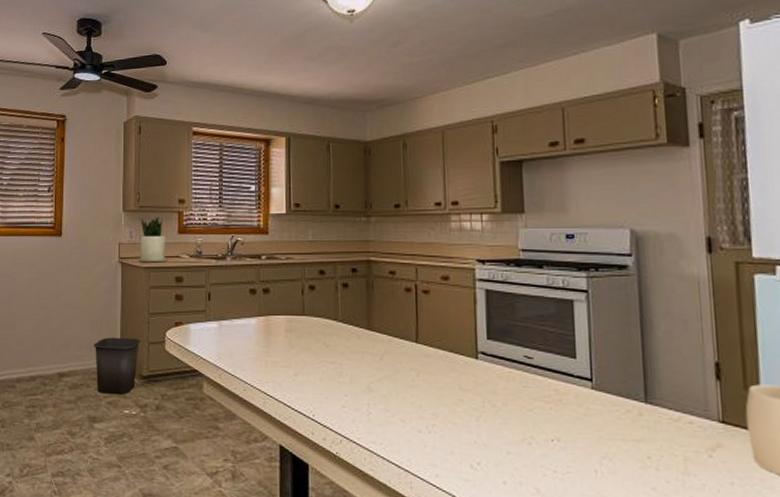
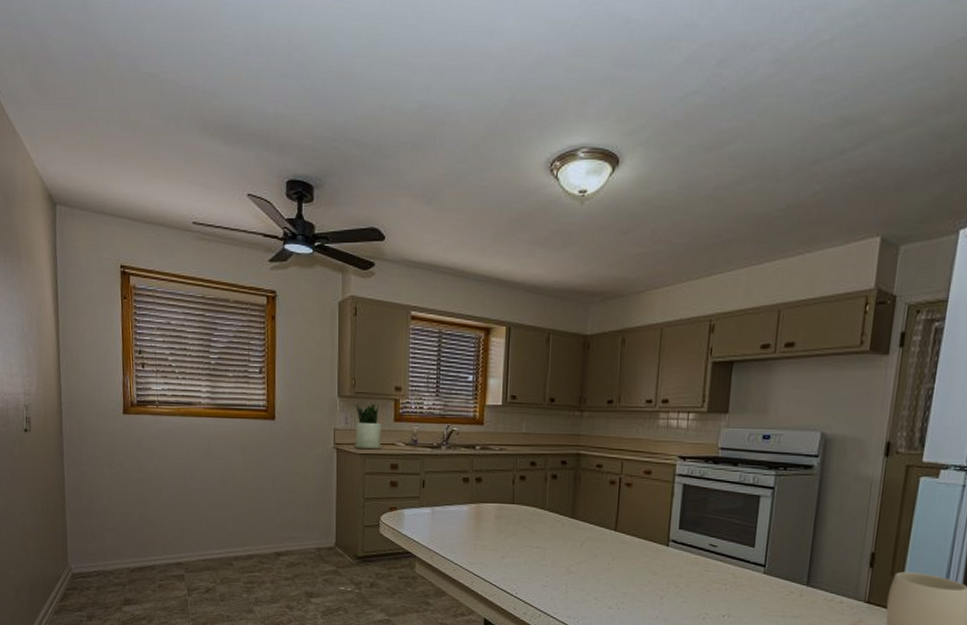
waste bin: present [94,337,141,394] -> none [310,520,356,573]

